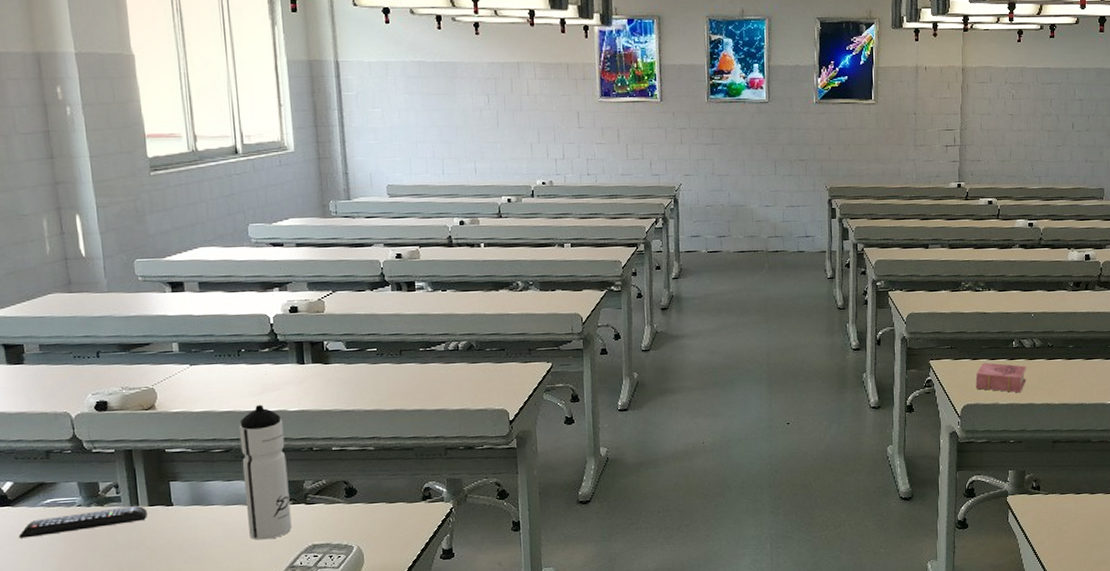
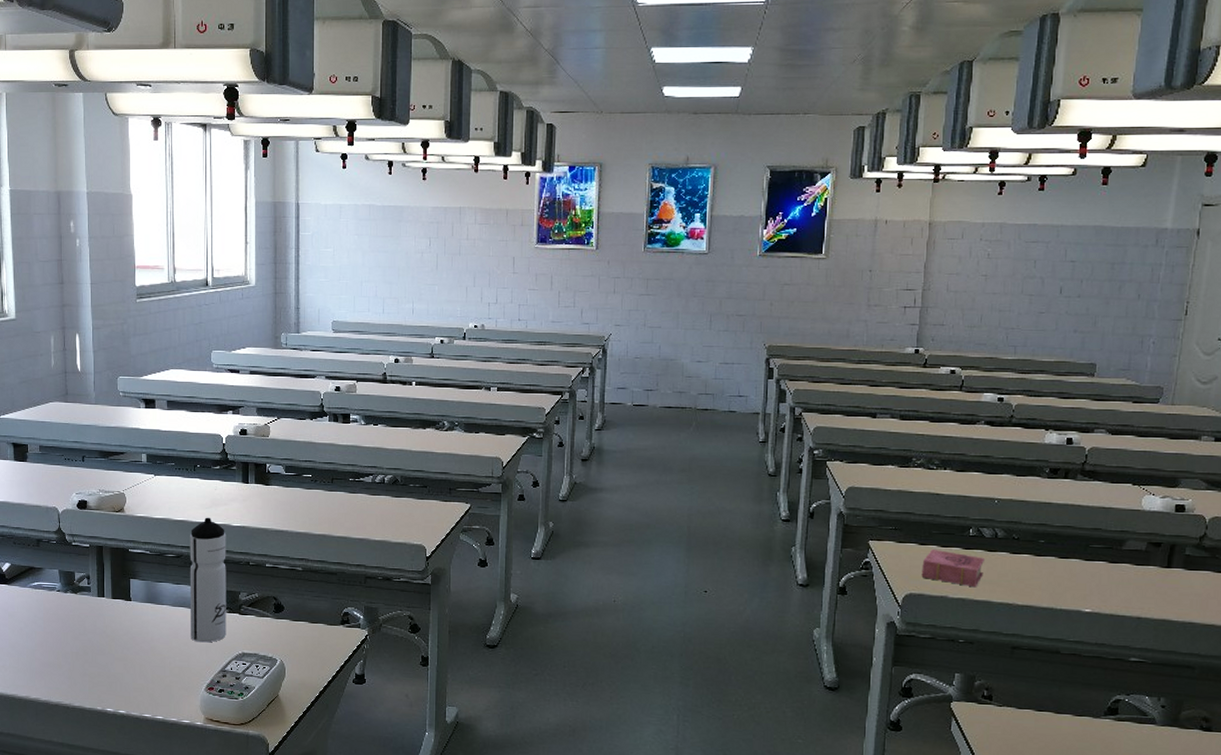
remote control: present [19,505,147,539] -> none [11,596,110,614]

